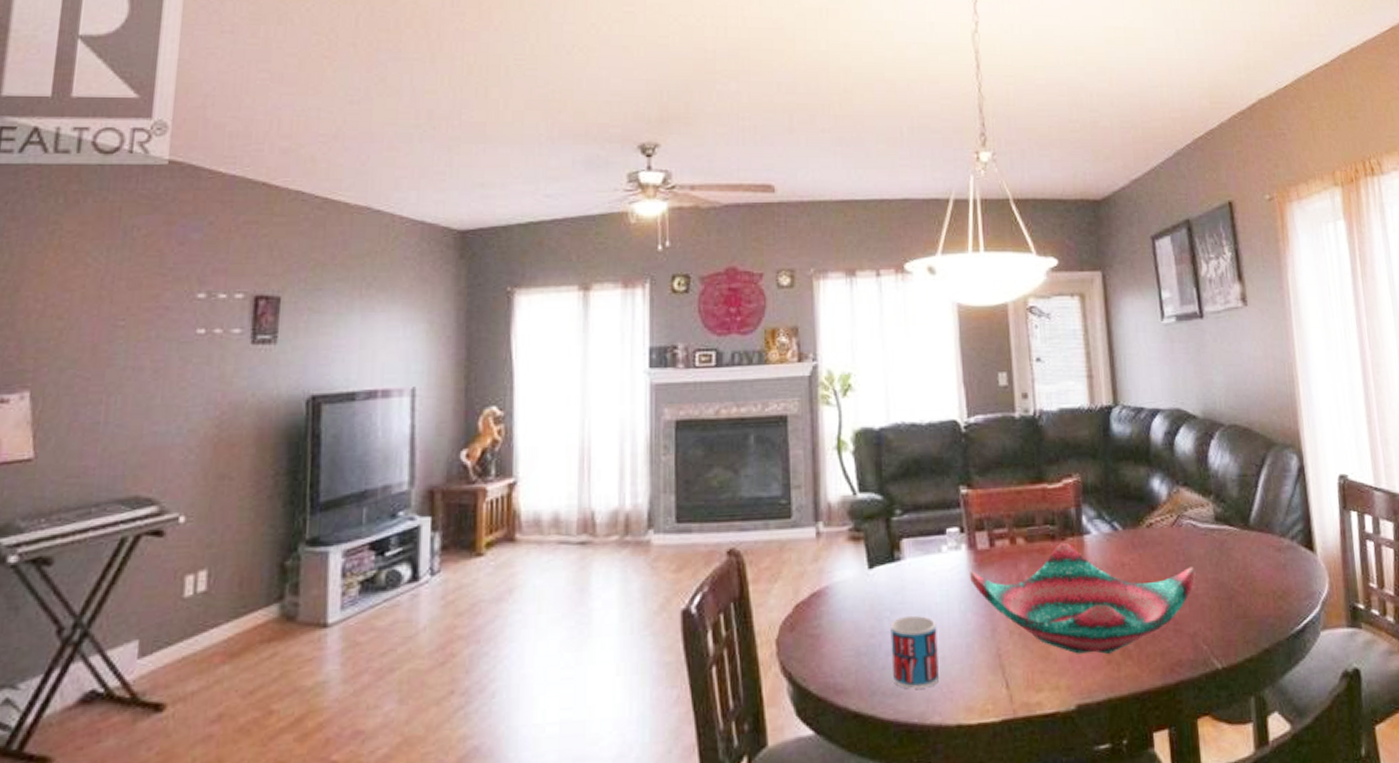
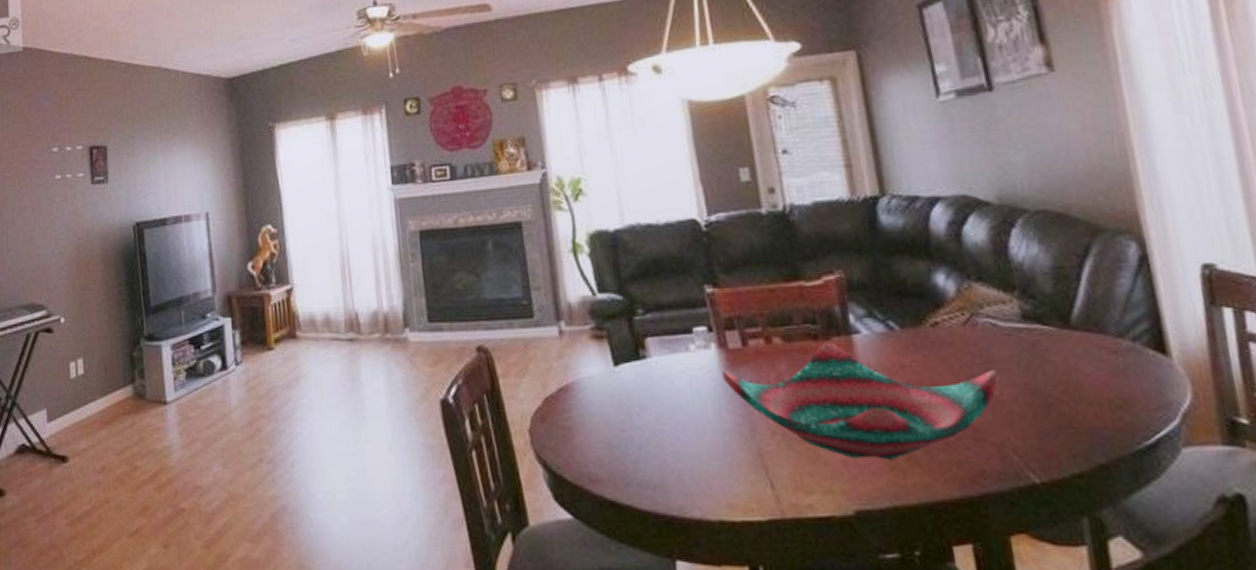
mug: present [890,616,939,689] -> none [641,413,696,483]

